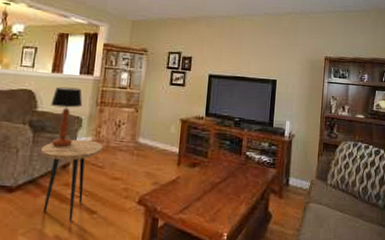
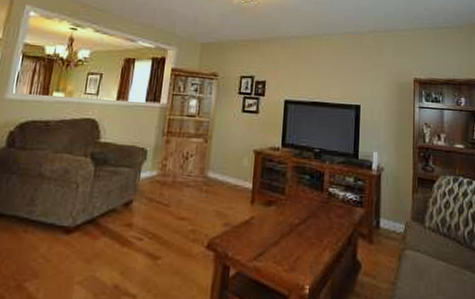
side table: present [41,139,104,221] -> none [102,173,170,268]
table lamp: present [50,86,83,148] -> none [114,115,148,183]

